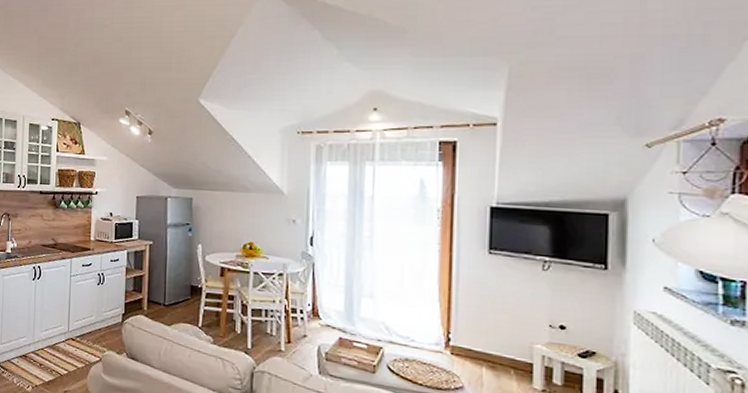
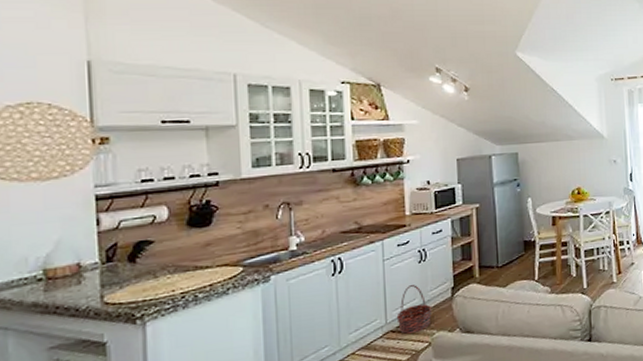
basket: none [76,303,105,346] -> present [396,285,433,334]

